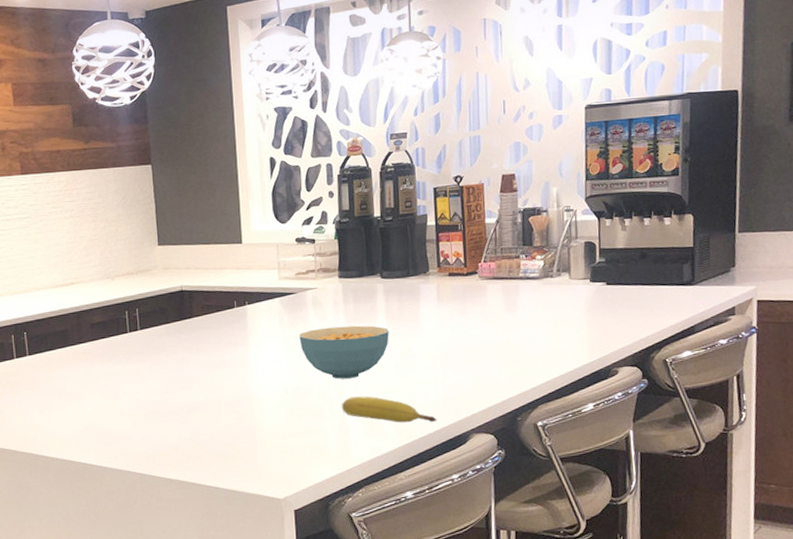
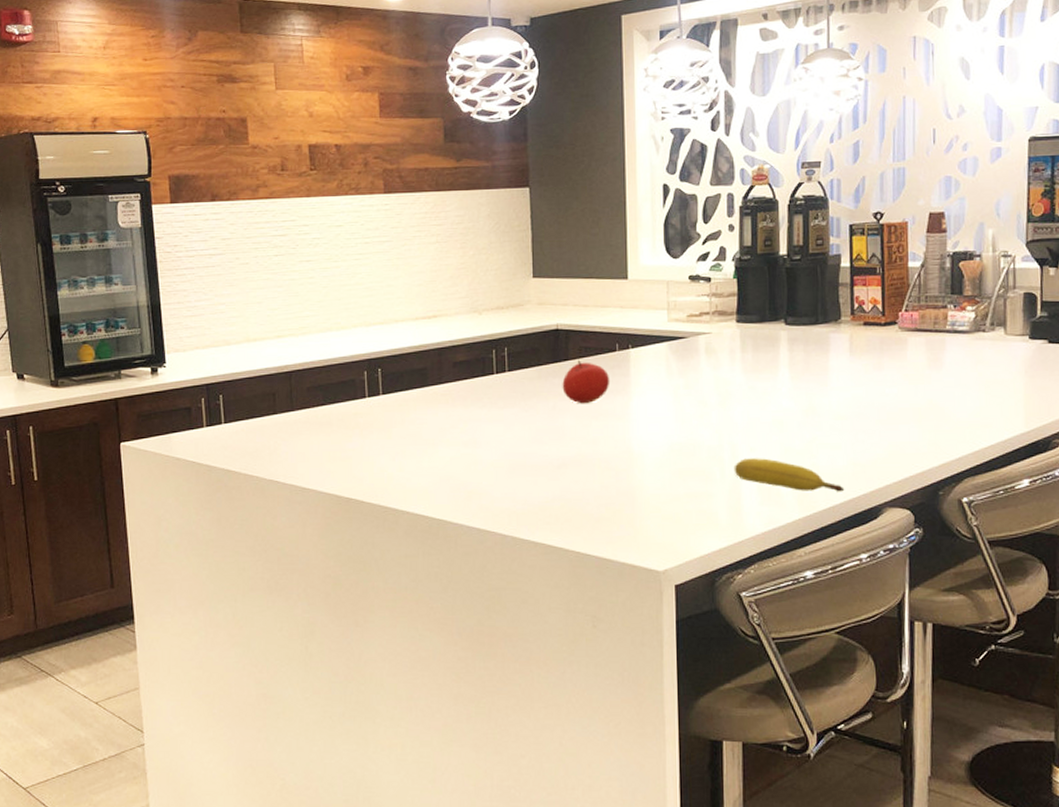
fruit: none [188,317,231,356] -> present [562,360,610,404]
cereal bowl: present [299,325,389,379] -> none [689,377,792,438]

